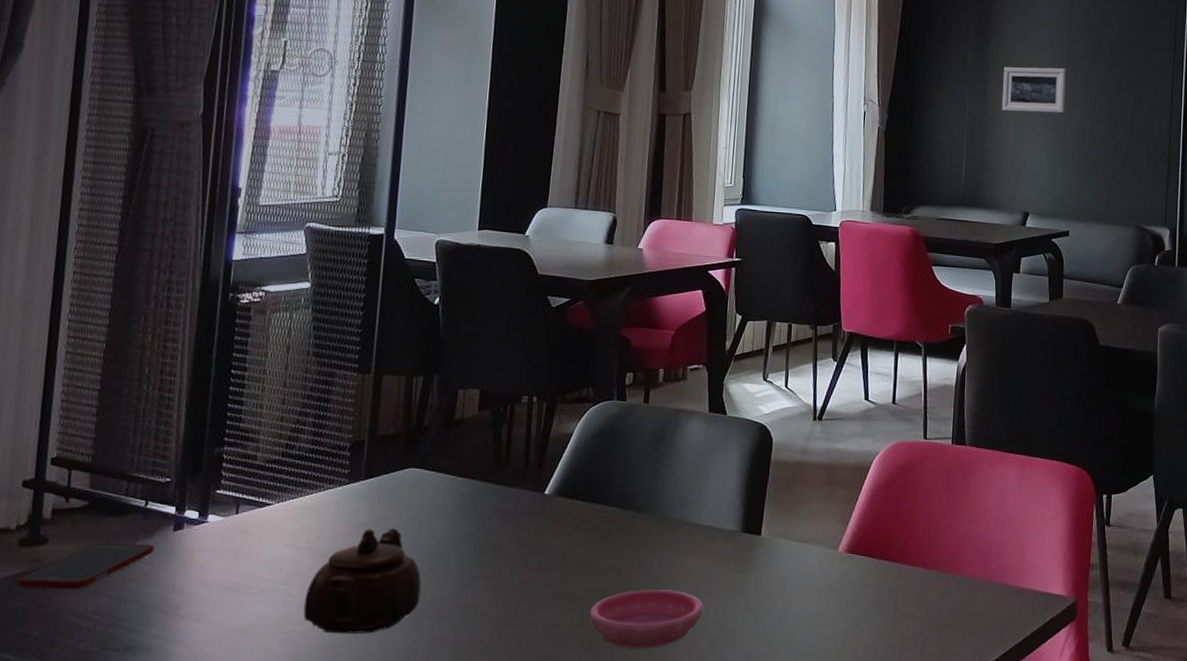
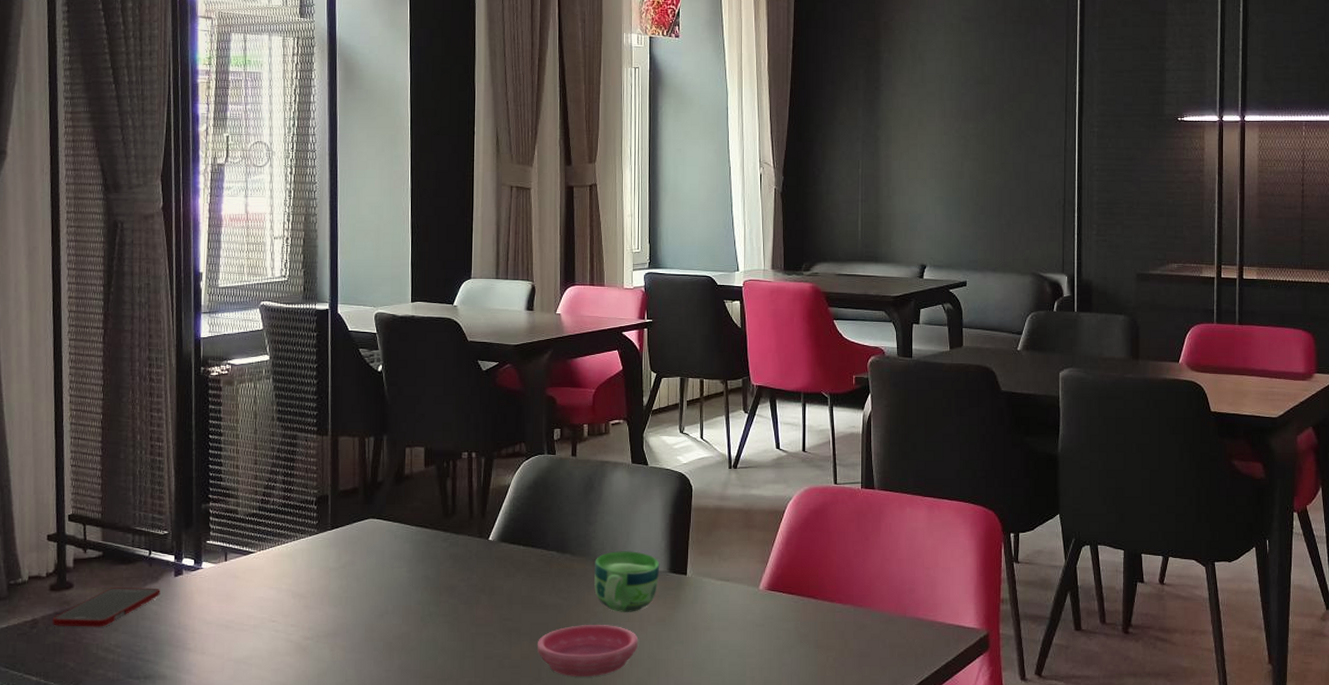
teapot: present [303,528,422,634] -> none [289,572,388,664]
cup: none [658,508,733,576] -> present [594,551,660,612]
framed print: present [1001,67,1066,113] -> none [894,120,957,167]

